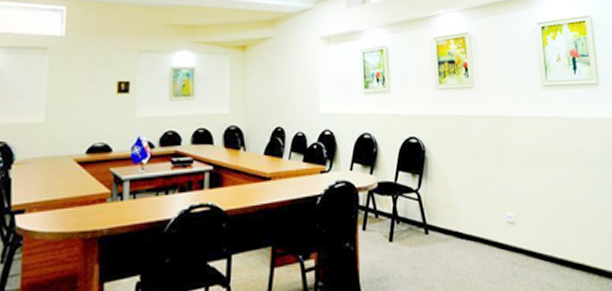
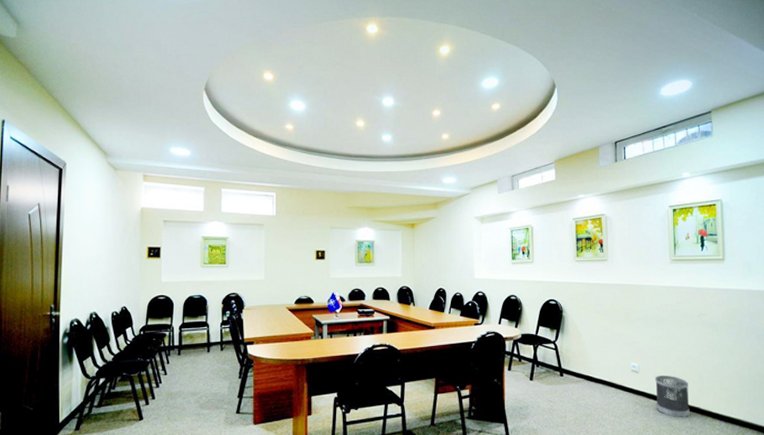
wastebasket: none [534,225,574,279] -> present [655,375,690,418]

